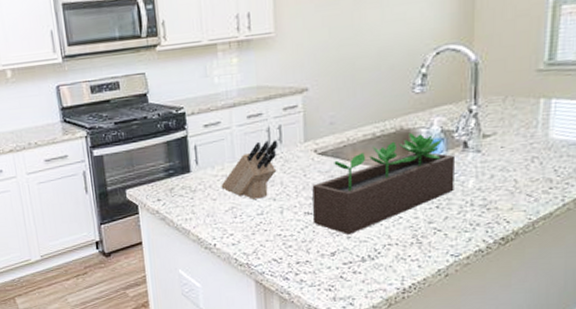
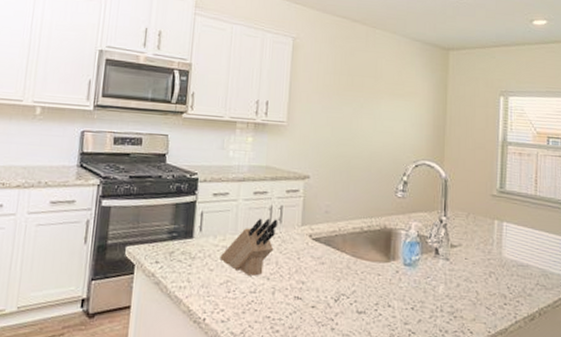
succulent planter: present [312,132,456,234] -> none [301,232,429,326]

